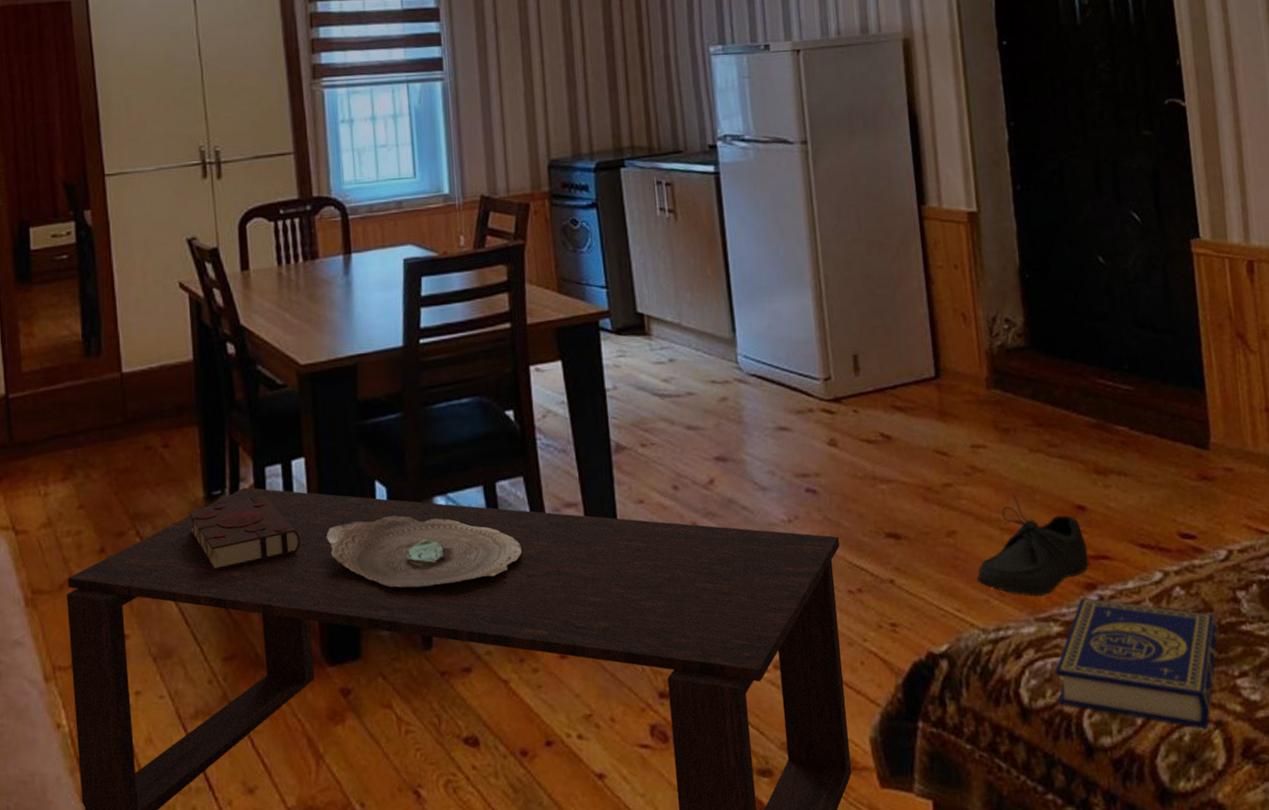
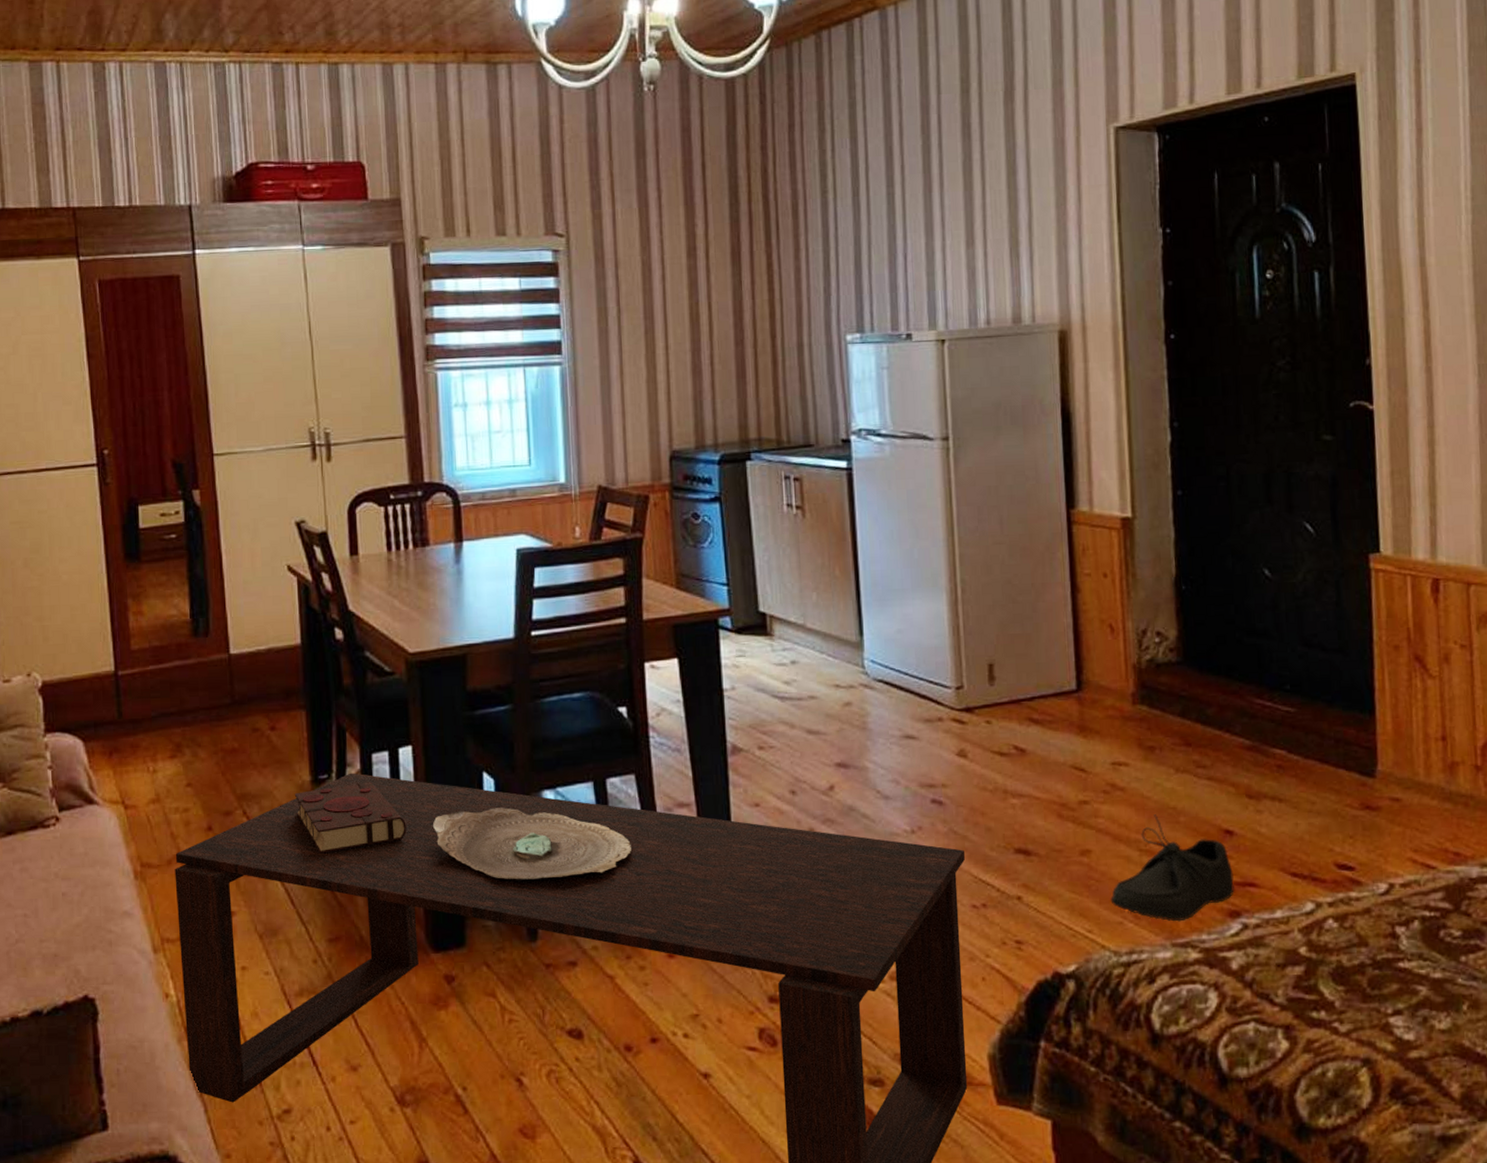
book: present [1055,598,1219,730] -> none [1191,925,1373,1067]

